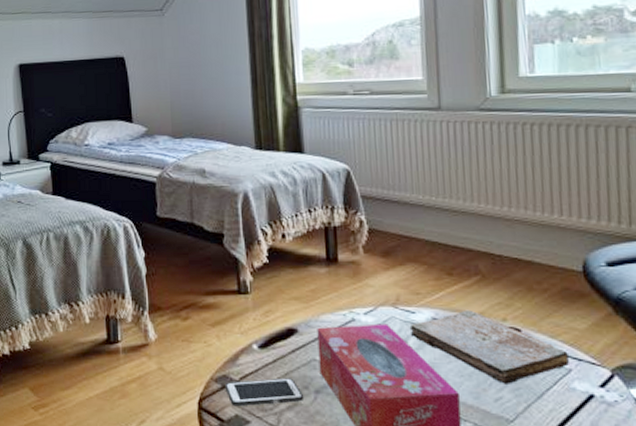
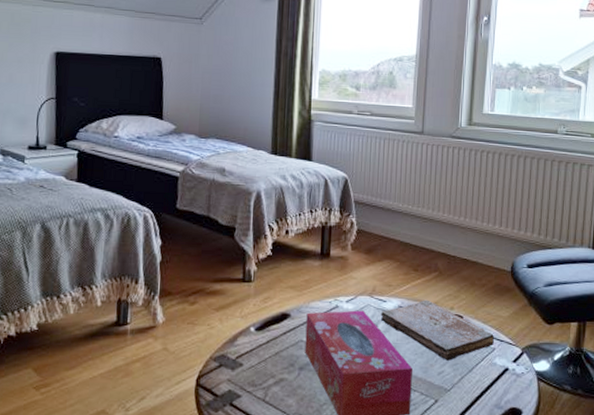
cell phone: present [225,378,303,407] -> none [222,356,289,383]

